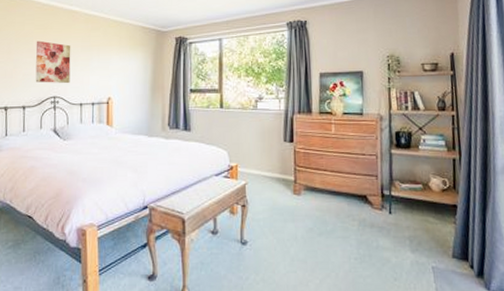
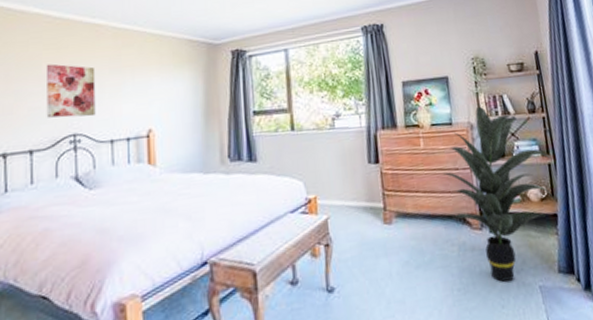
indoor plant: none [351,100,459,259] -> present [443,106,555,282]

